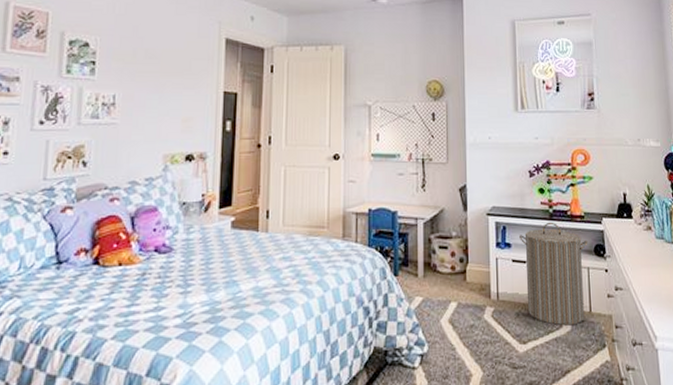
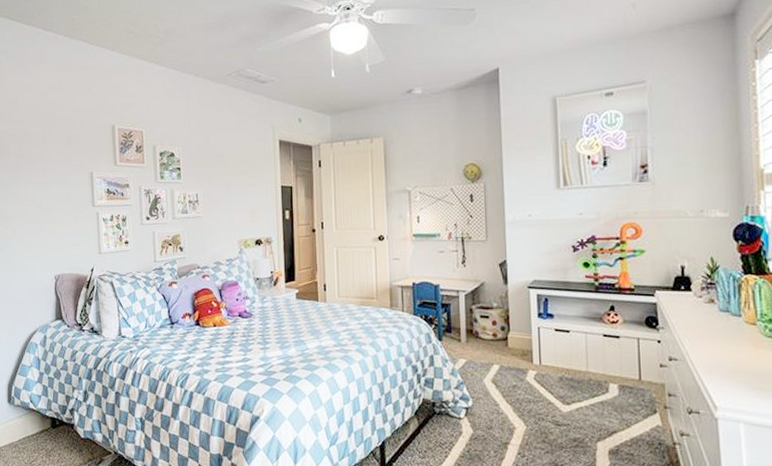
laundry hamper: present [519,222,588,326] -> none [562,294,638,391]

